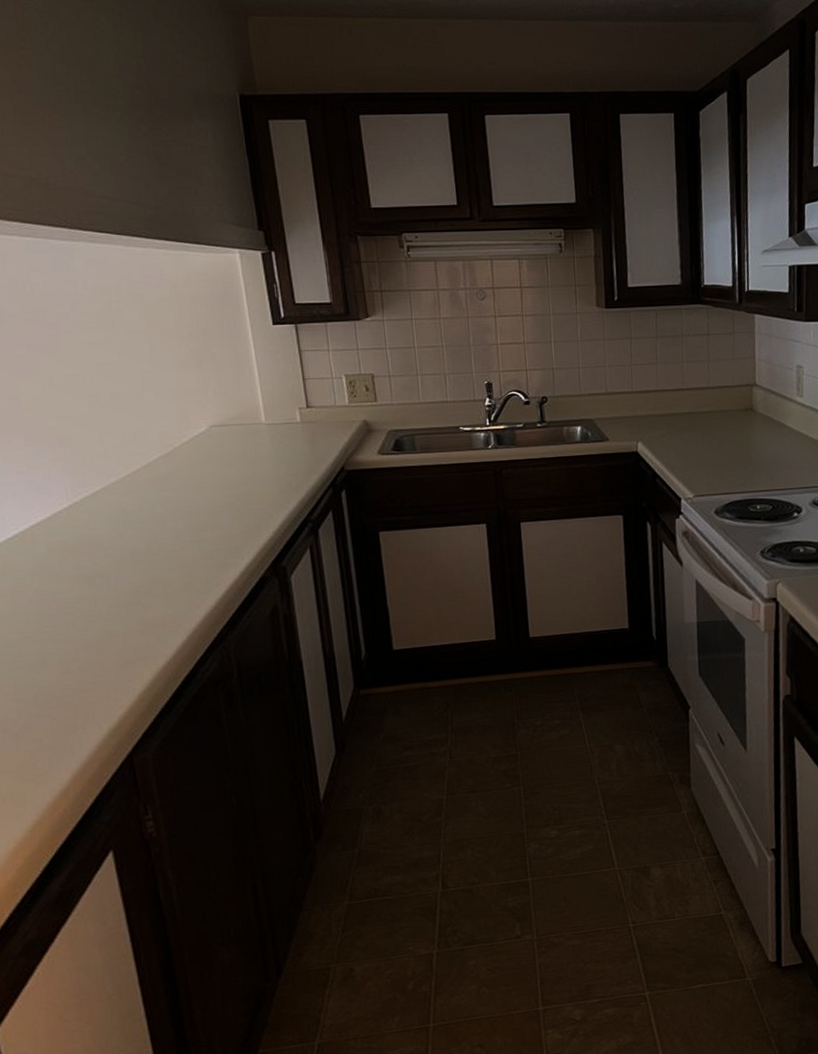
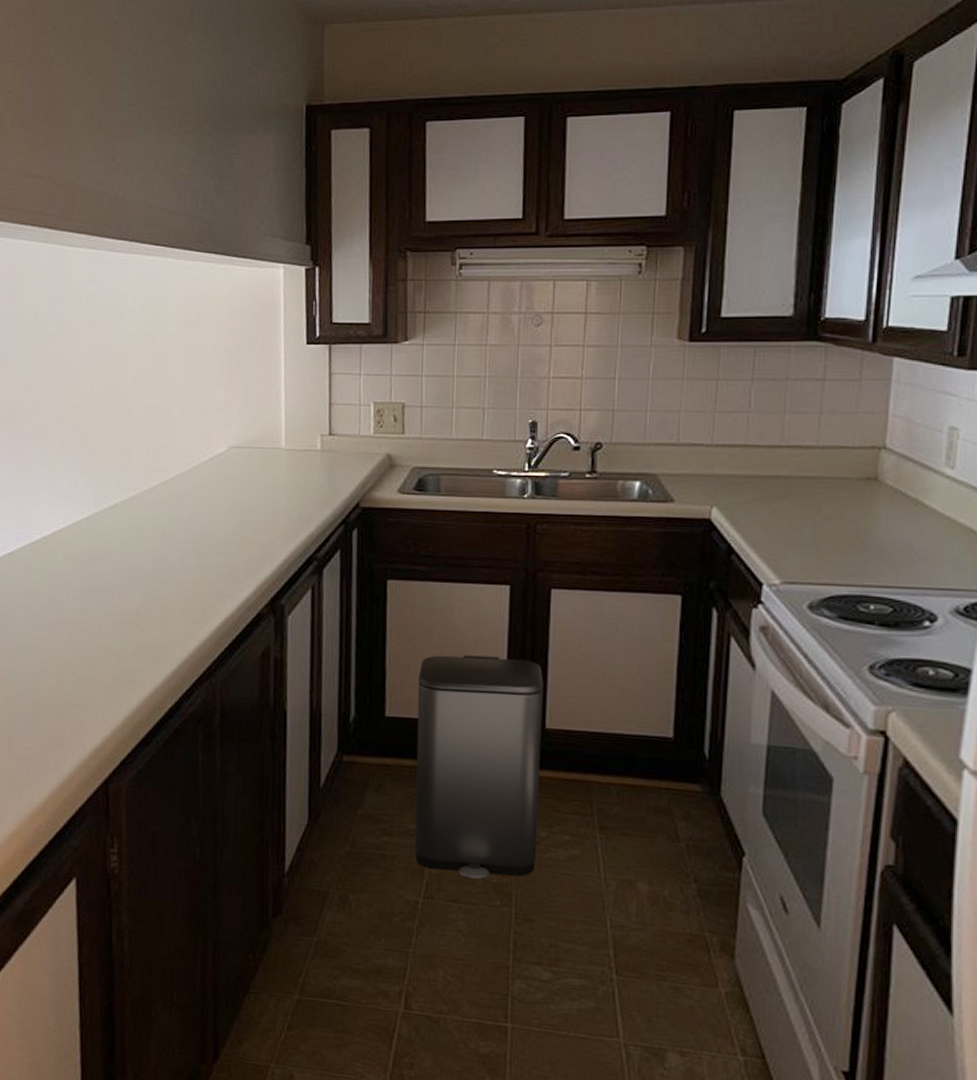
pedal bin: none [417,584,535,772] -> present [414,655,544,880]

